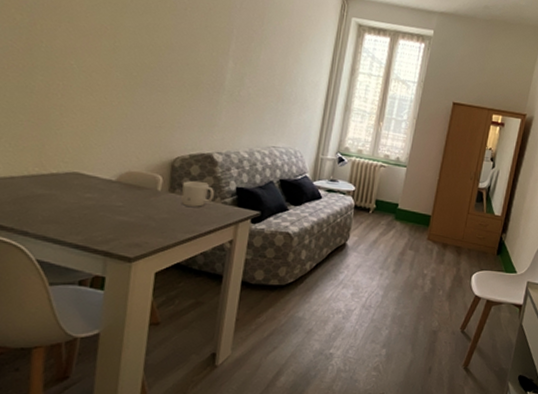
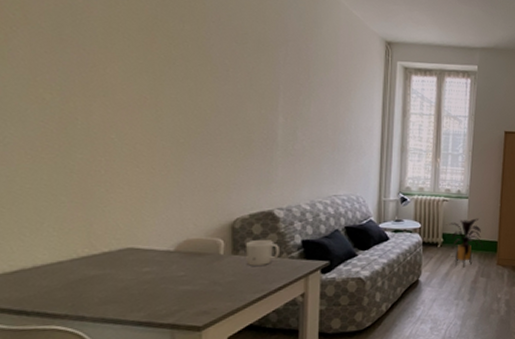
house plant: none [381,188,416,238] -> present [446,218,483,268]

